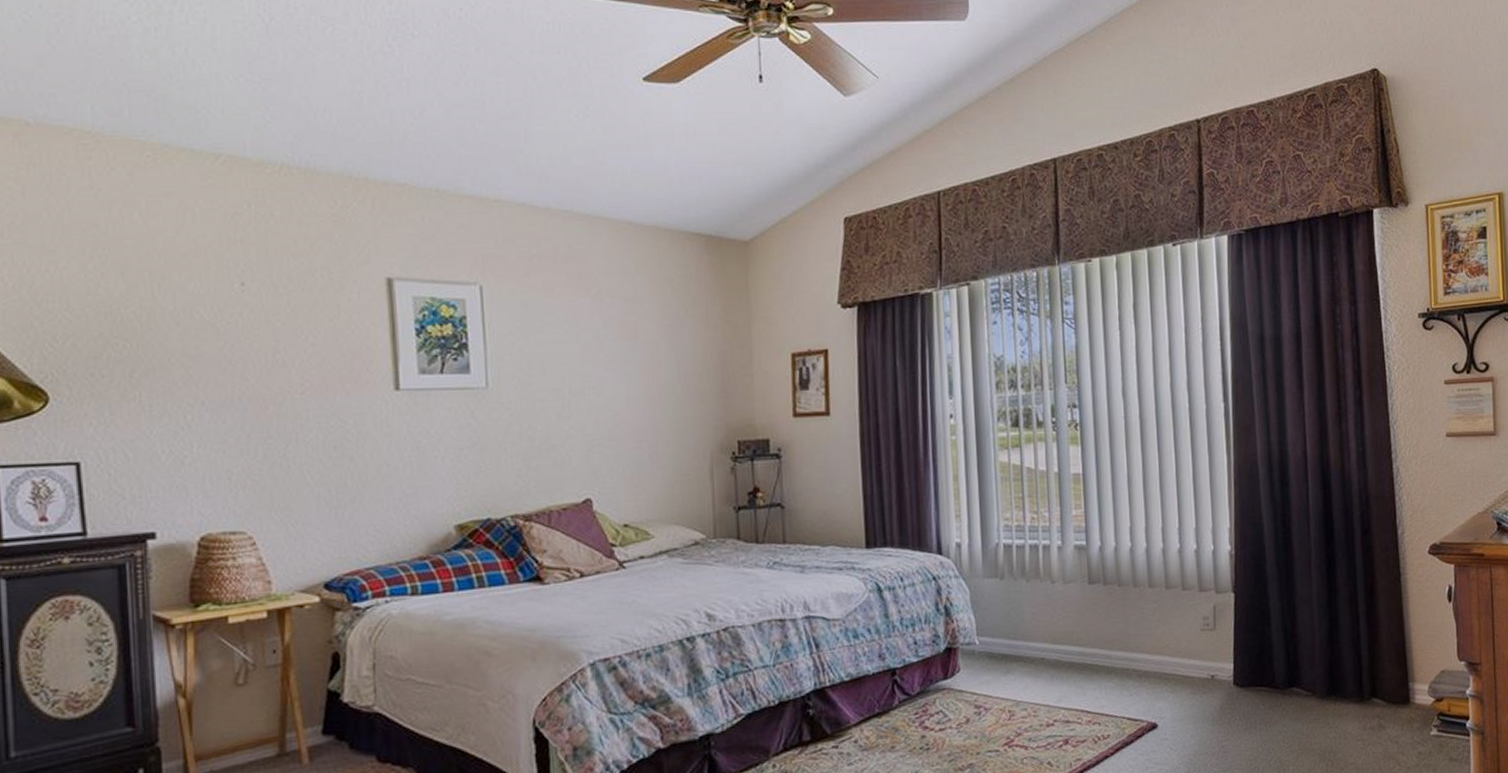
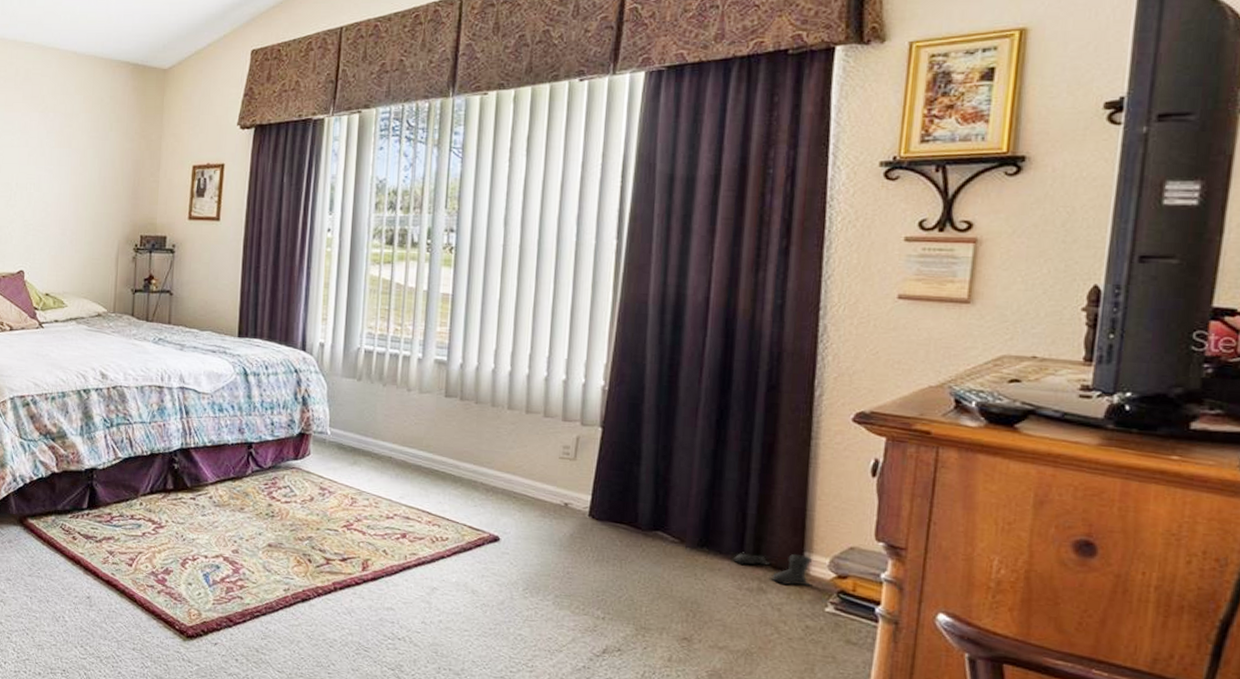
boots: none [1355,685,1418,718] -> present [732,552,812,586]

